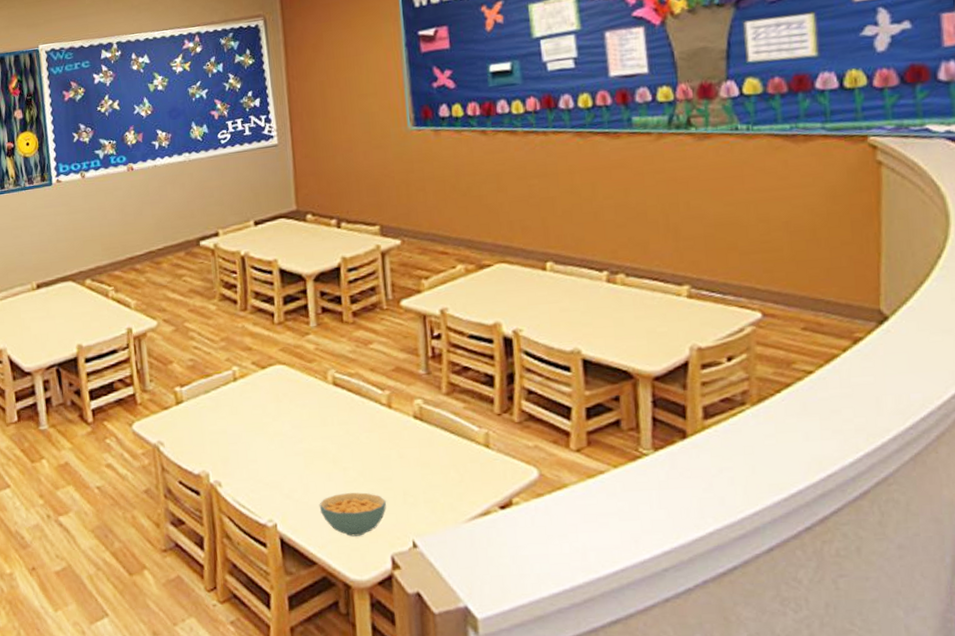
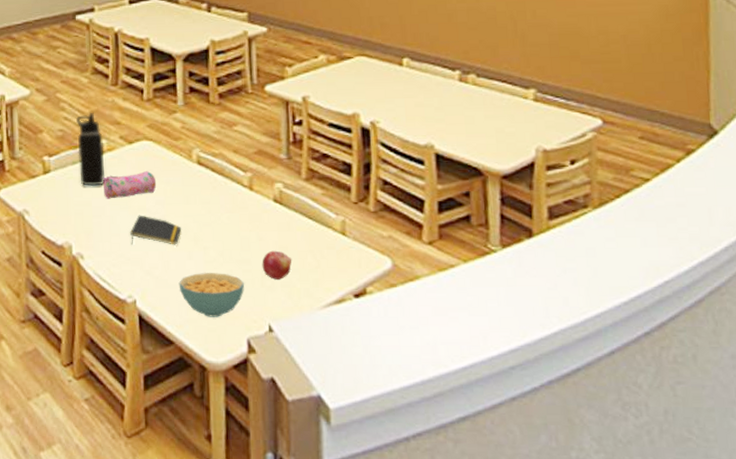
water bottle: none [206,339,239,414] -> present [76,112,105,186]
pencil case: none [237,394,292,426] -> present [103,170,157,199]
notepad: none [266,439,320,470] -> present [129,215,182,245]
fruit: none [403,467,435,496] -> present [262,250,292,280]

